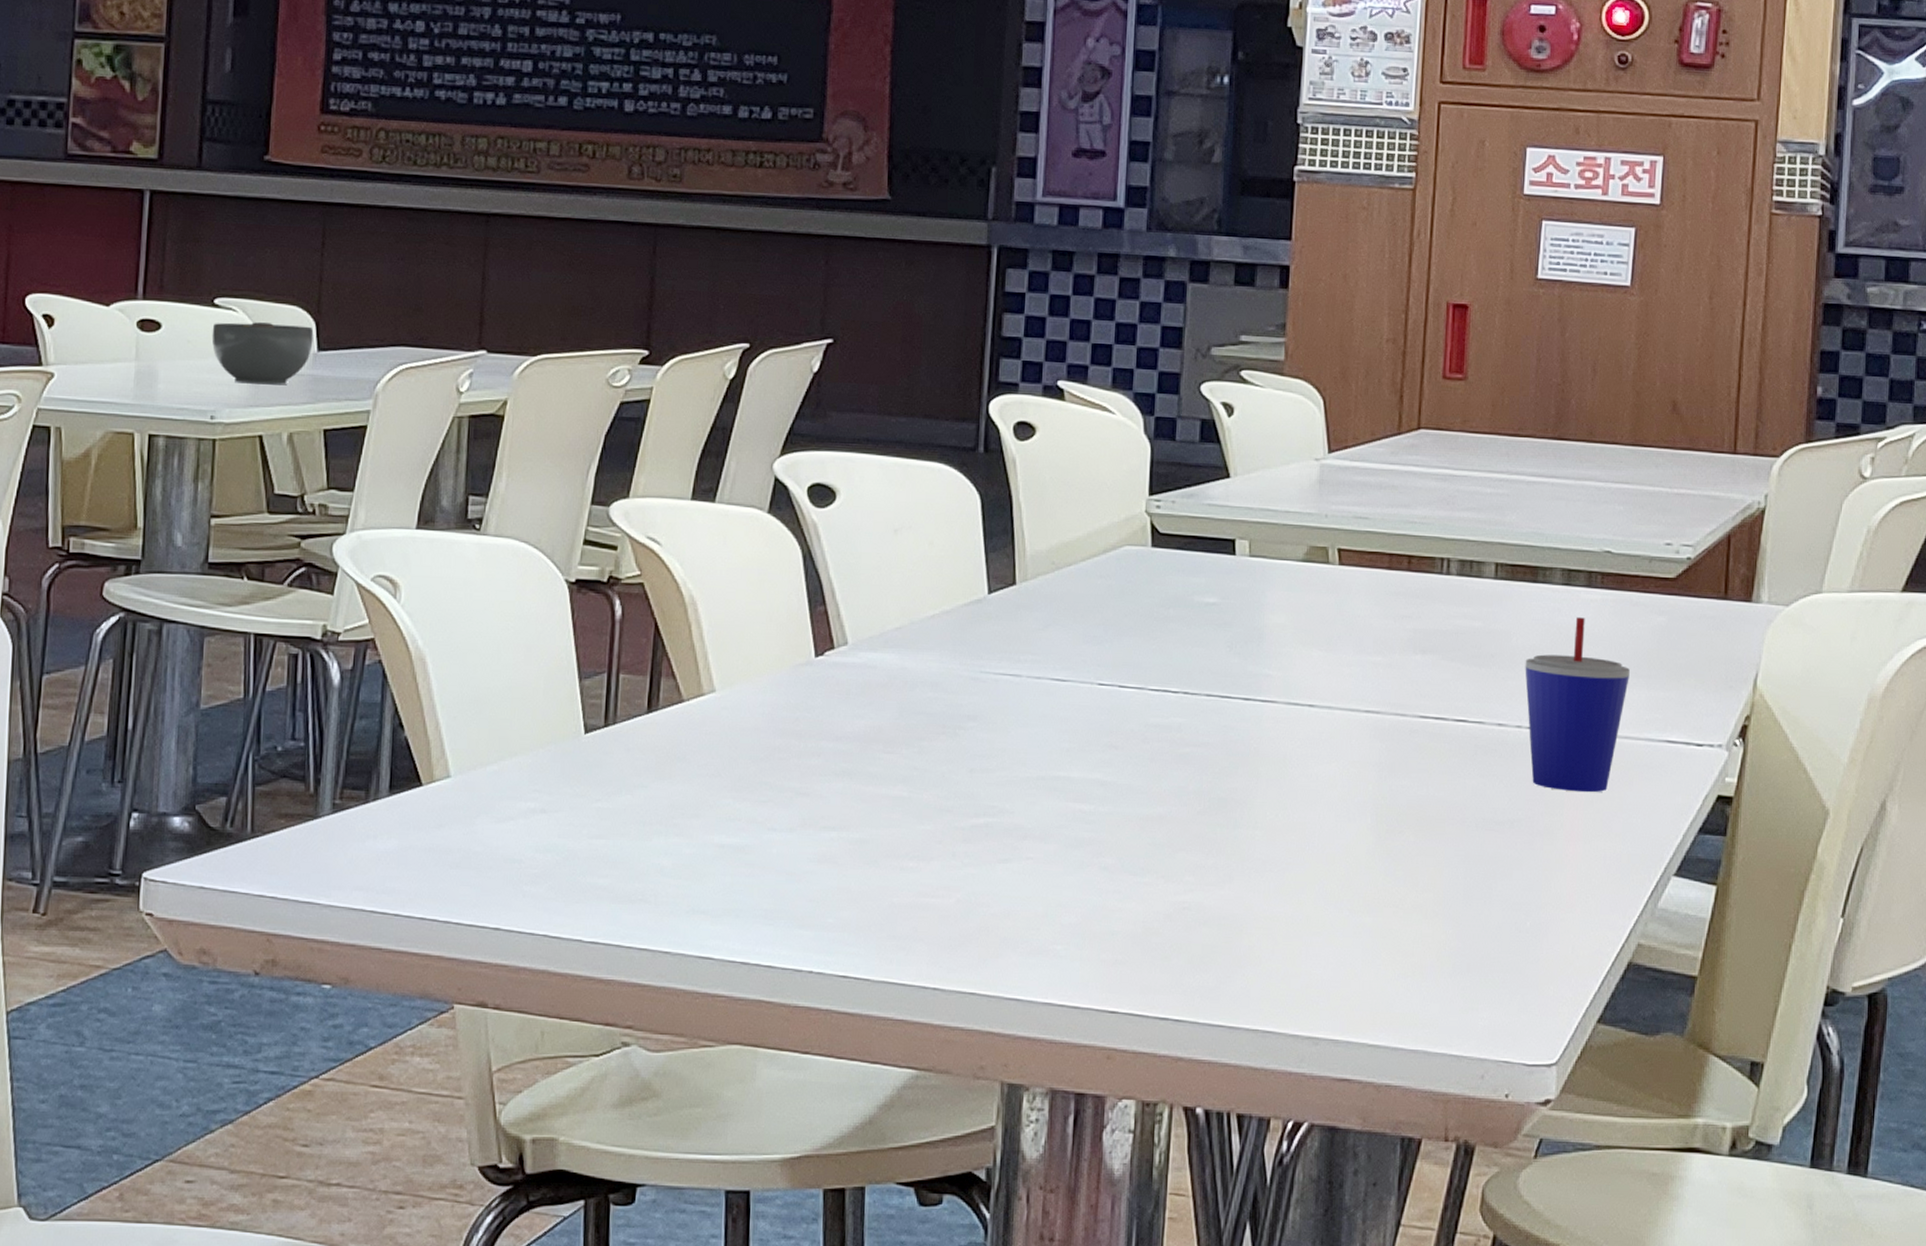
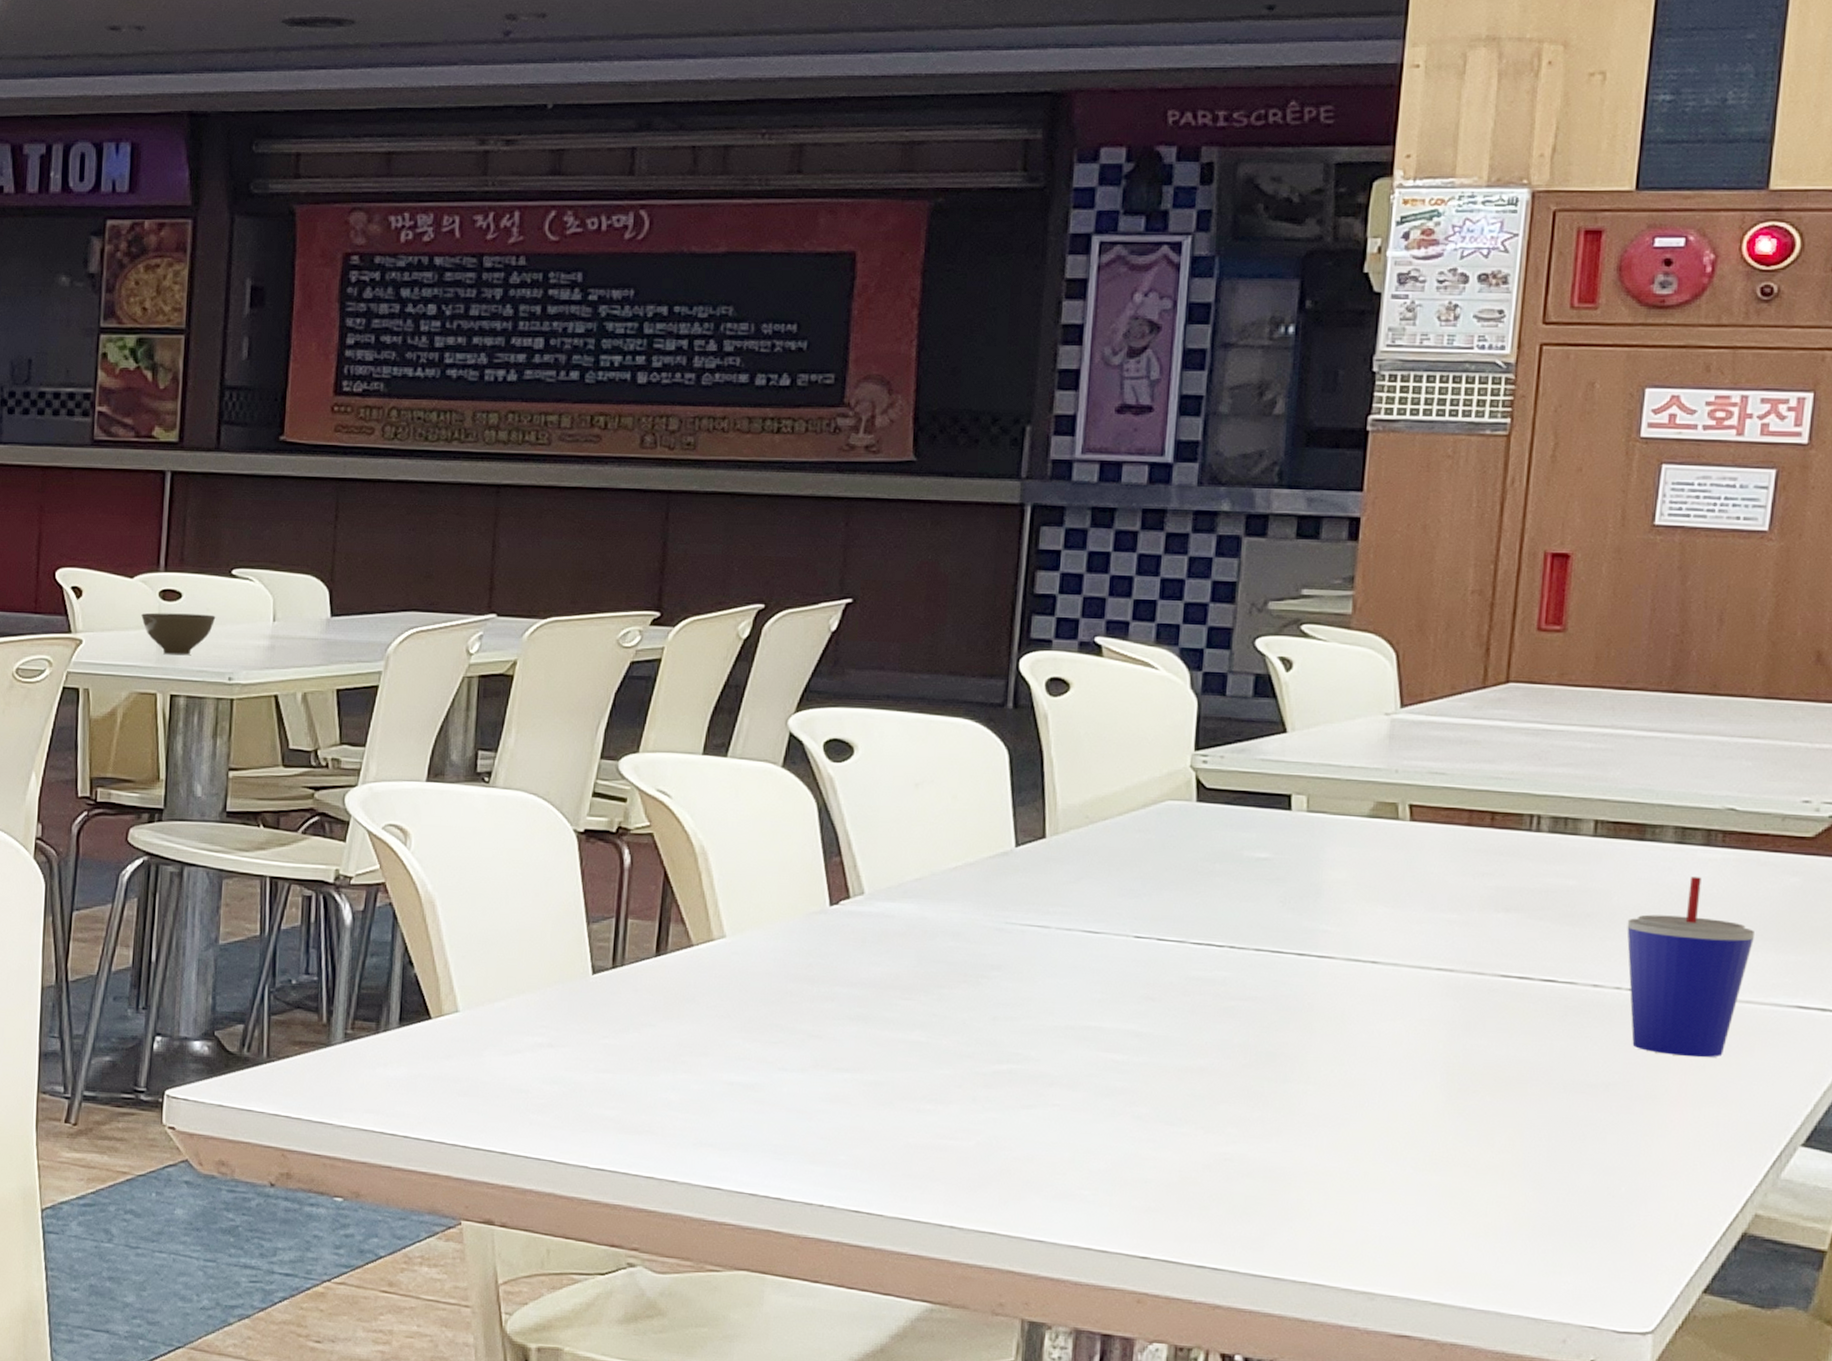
bowl: none [118,344,198,392] -> present [141,612,216,656]
soup bowl: present [211,322,314,385] -> none [229,591,327,649]

